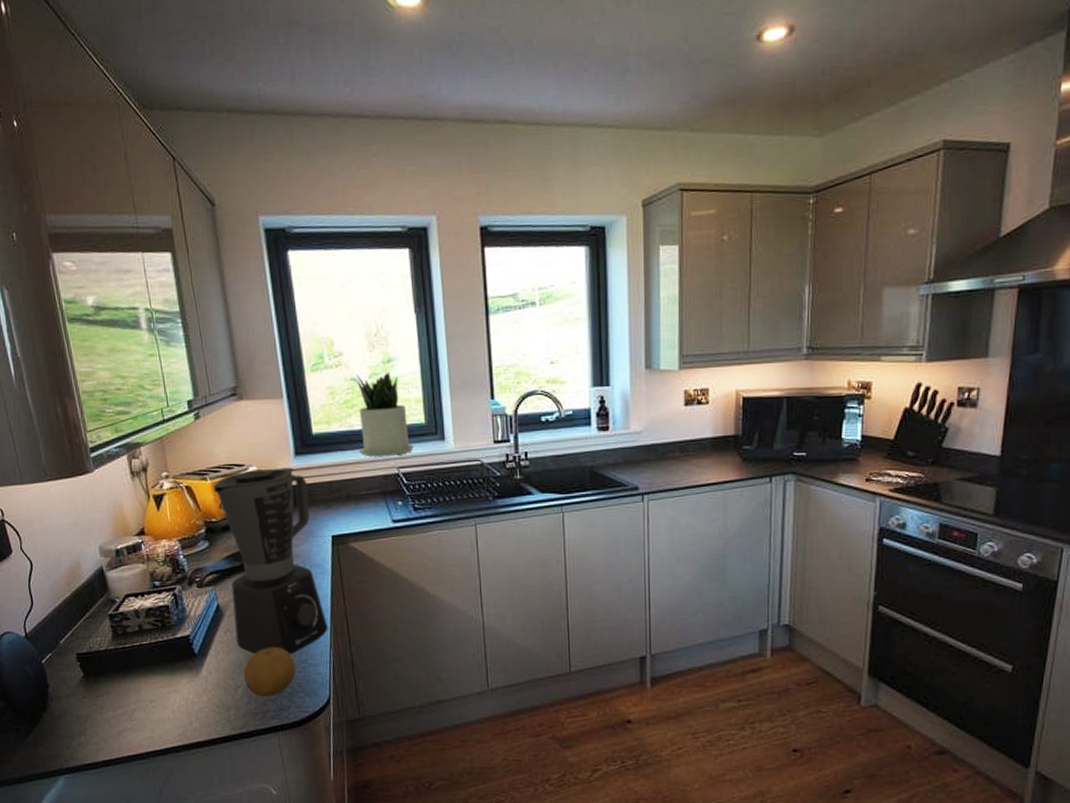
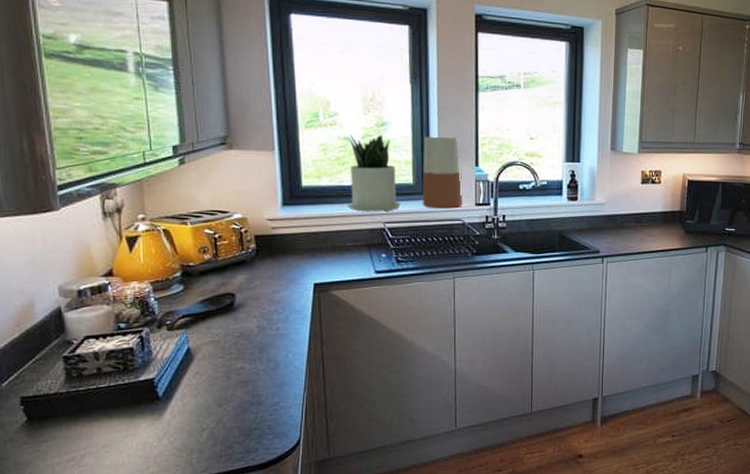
blender: present [213,467,328,655] -> none [193,216,303,398]
fruit: present [243,647,296,697] -> none [210,390,268,439]
vase: none [433,368,480,450] -> present [423,136,463,210]

